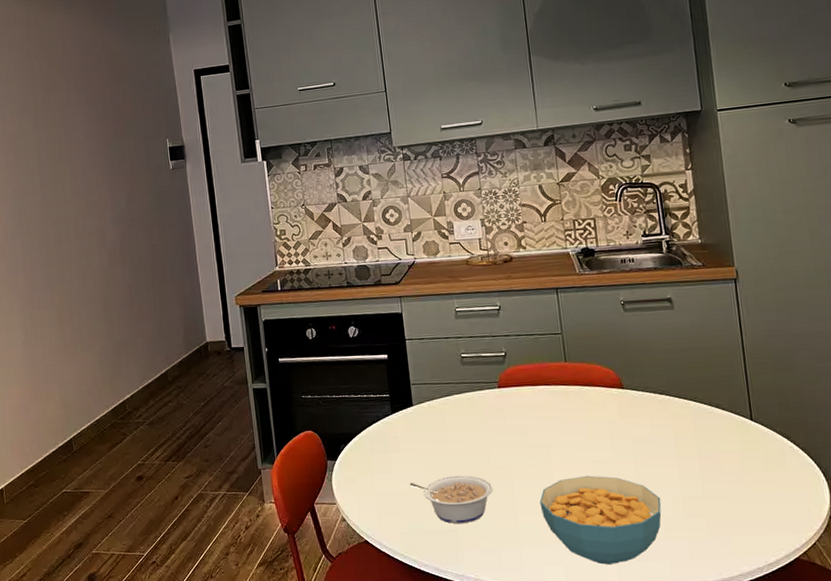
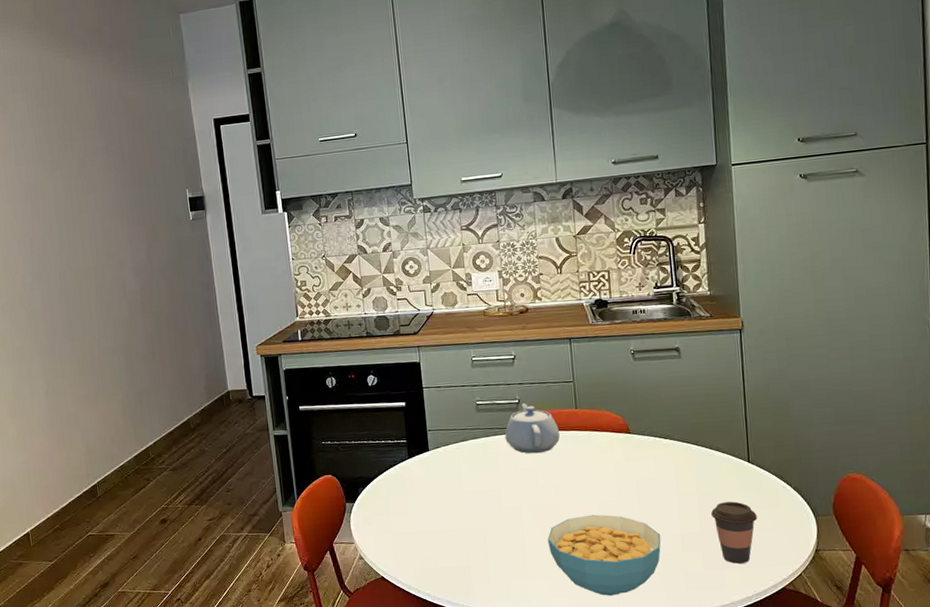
legume: present [409,475,494,524] -> none [425,515,504,561]
teapot: none [491,356,550,410] -> present [505,403,561,454]
coffee cup: none [713,462,764,531] -> present [710,501,758,564]

